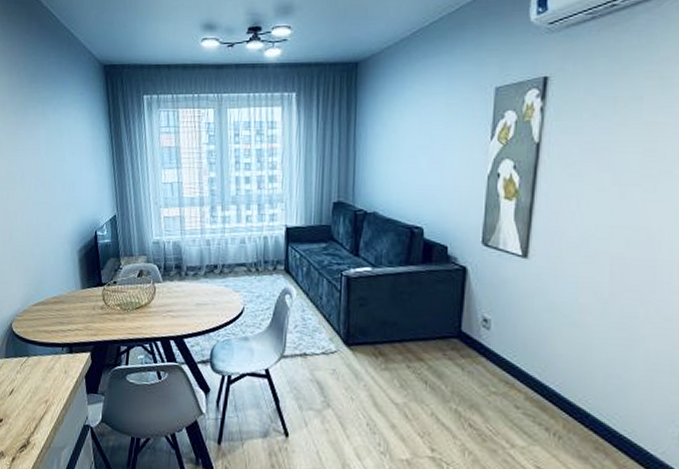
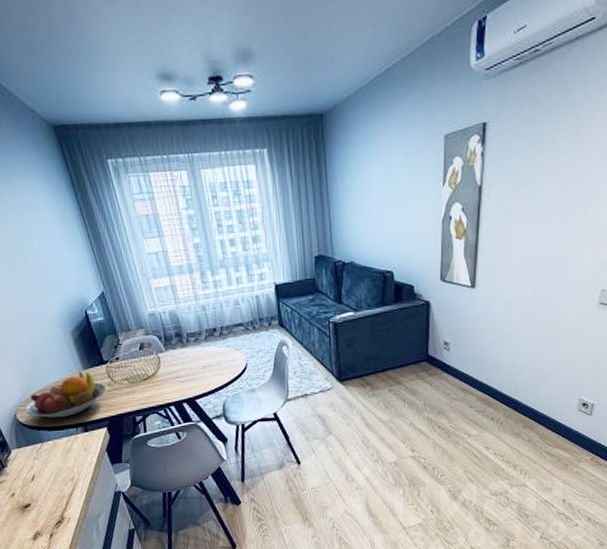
fruit bowl: none [20,290,98,335] -> present [24,371,106,418]

